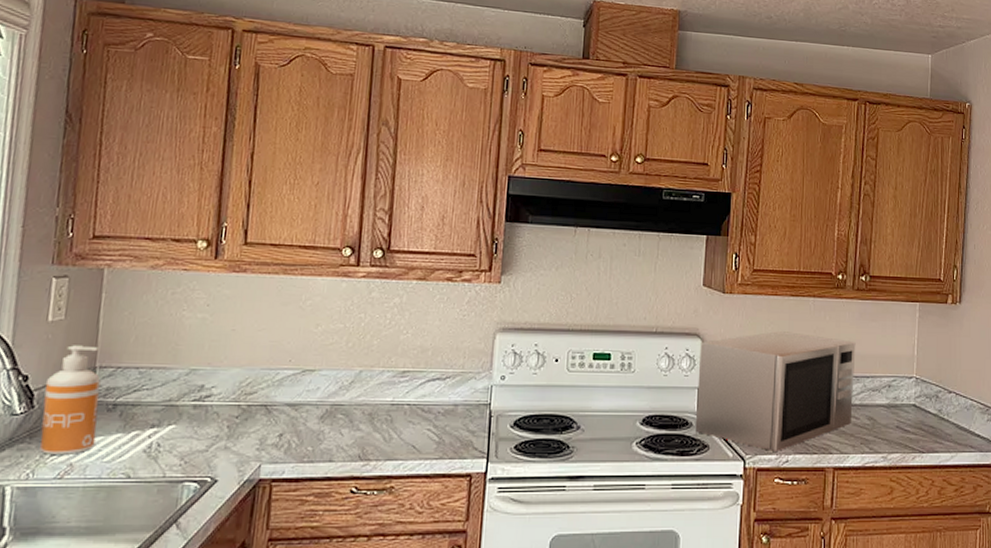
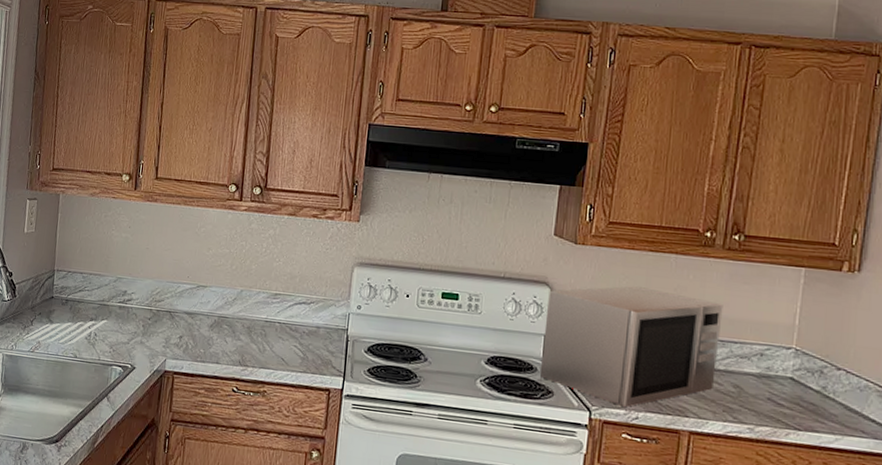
soap dispenser: present [40,345,101,454] -> none [20,252,58,335]

